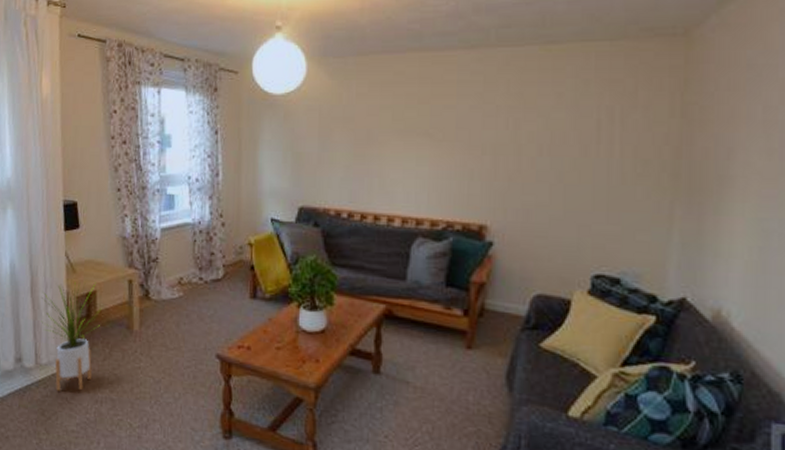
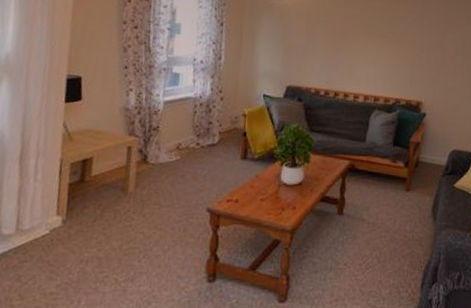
house plant: present [41,282,102,392] -> none [28,149,98,256]

